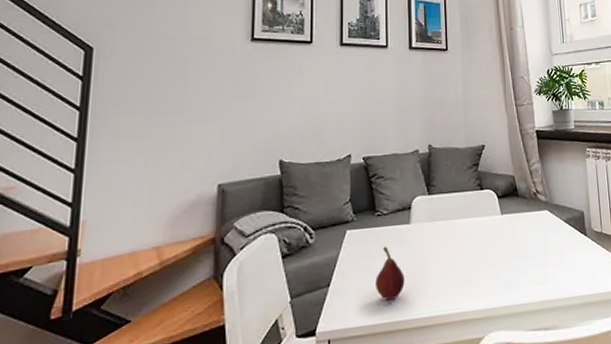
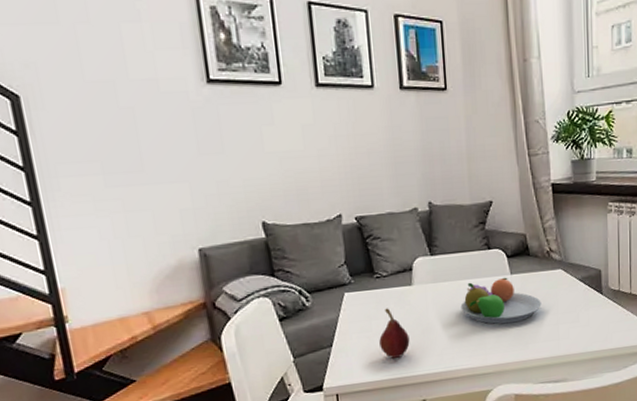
fruit bowl: none [454,217,530,266] -> present [460,277,541,325]

